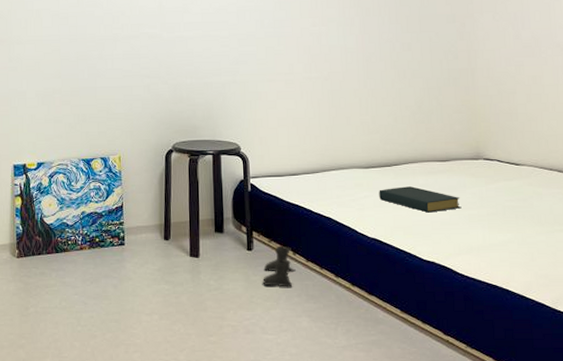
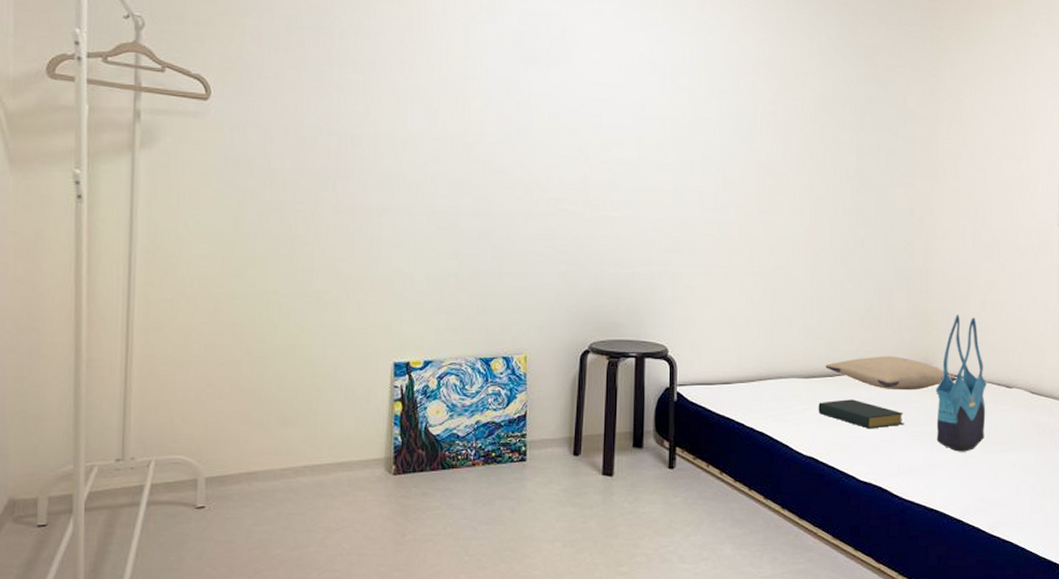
boots: present [262,245,296,287] -> none [682,463,722,511]
pillow: none [383,146,509,177] -> present [825,356,956,391]
tote bag: none [489,107,541,232] -> present [936,315,988,452]

